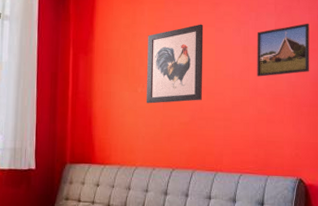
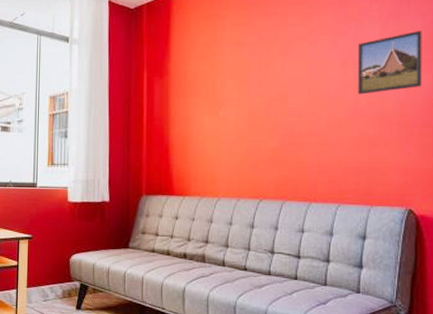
wall art: present [146,24,204,104] -> none [228,37,294,129]

